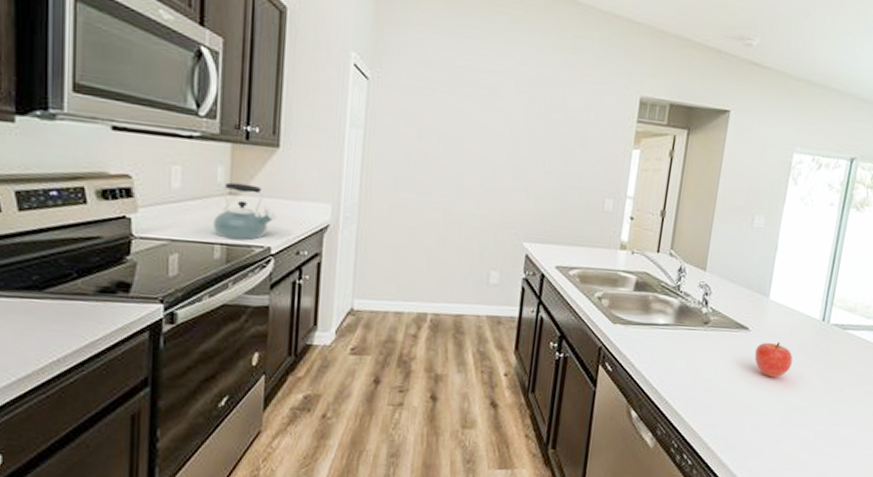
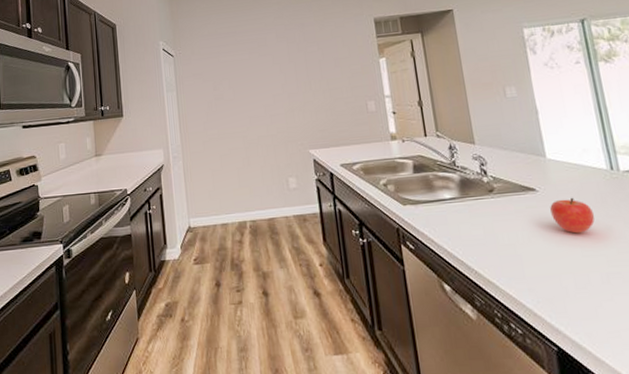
kettle: present [213,182,276,241] -> none [88,146,128,189]

